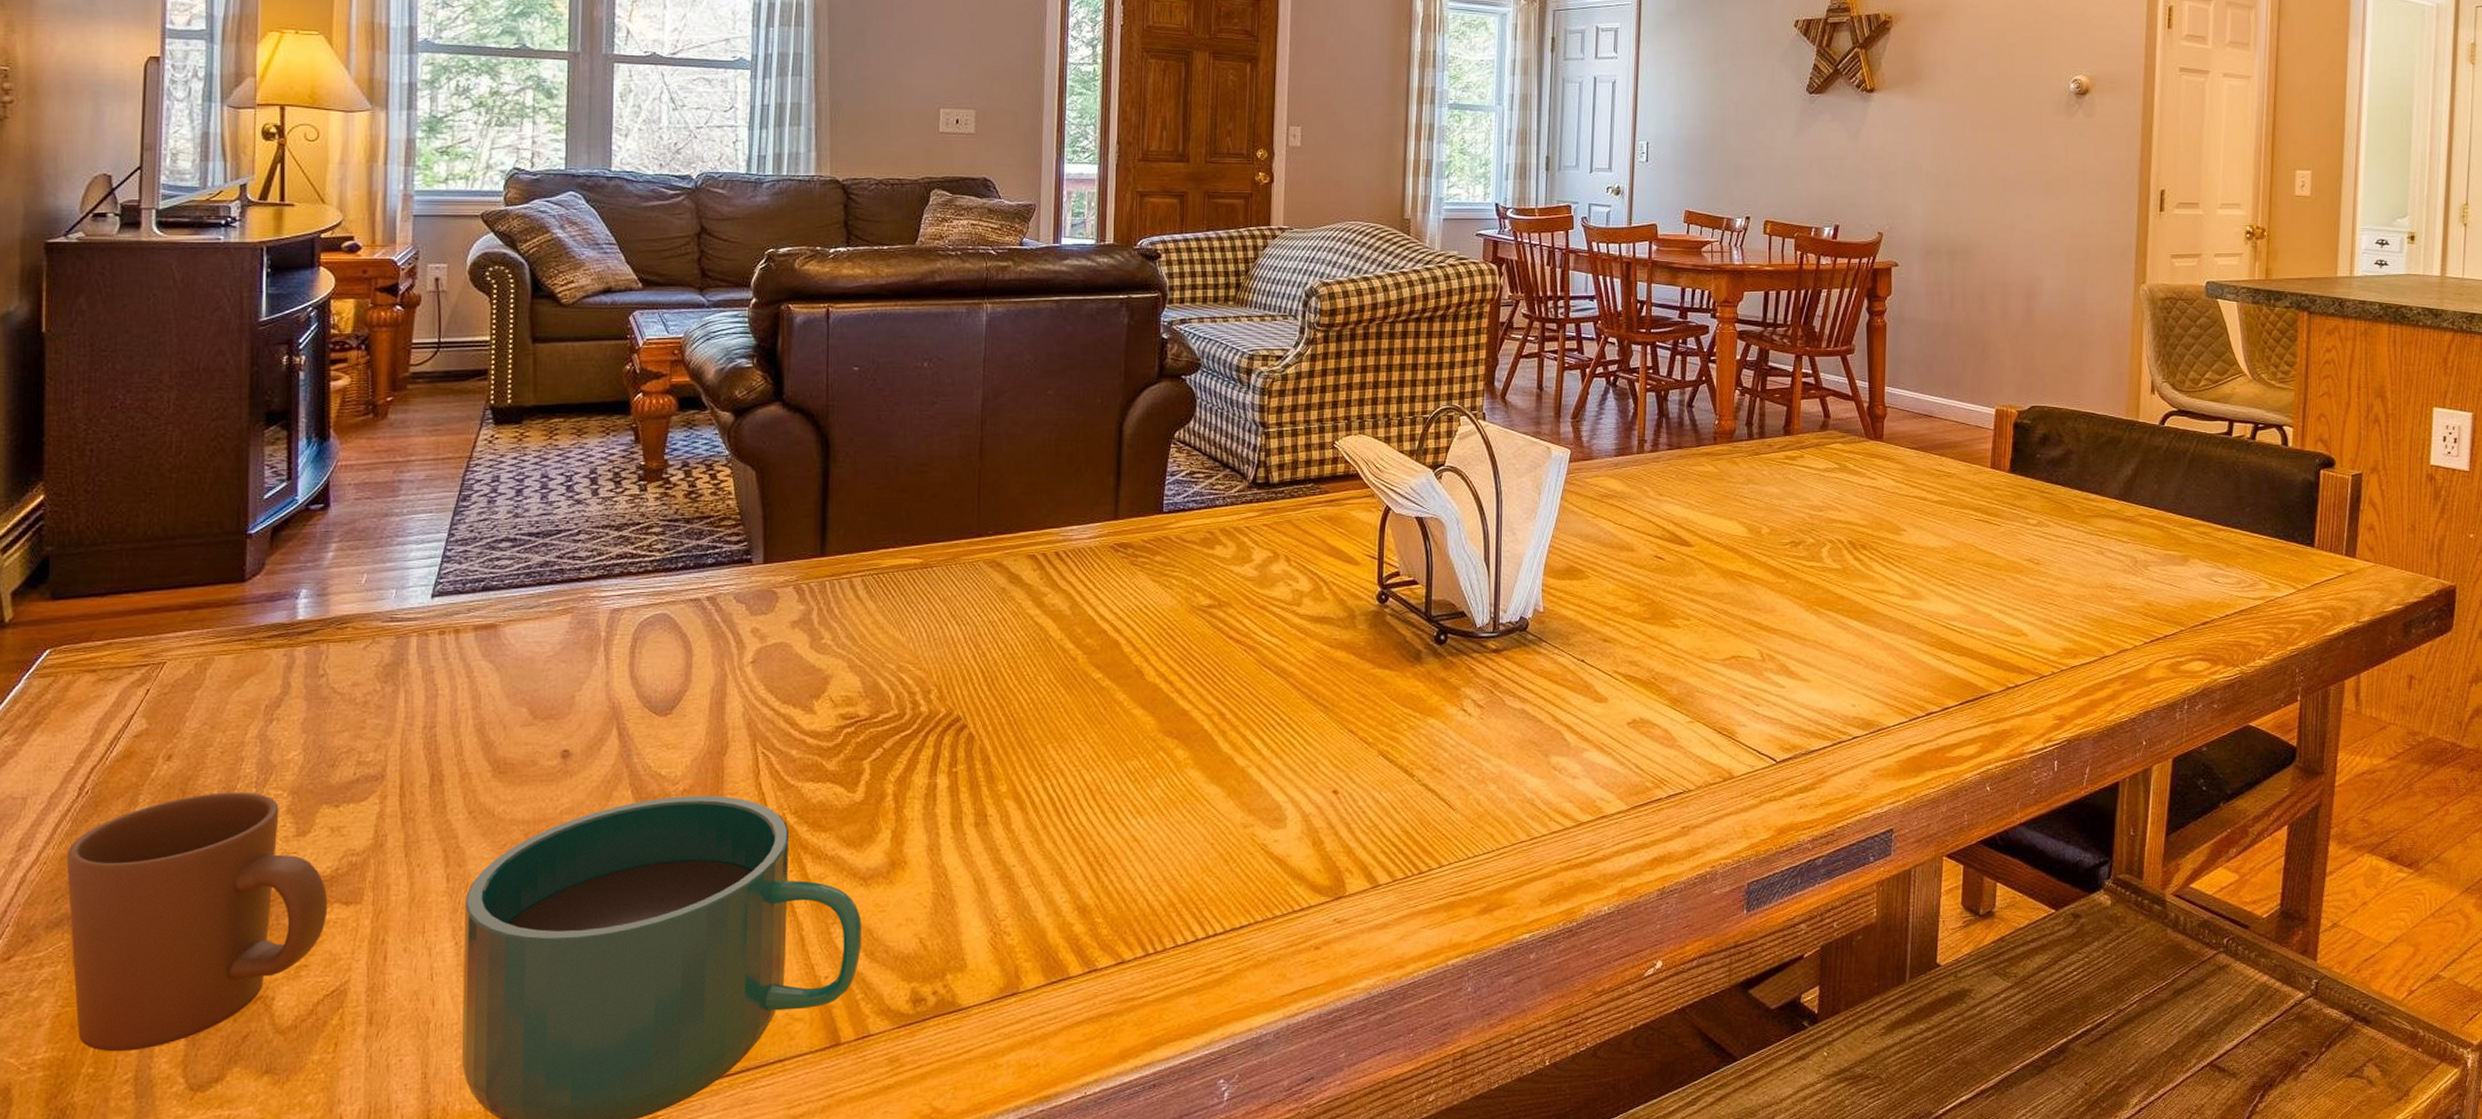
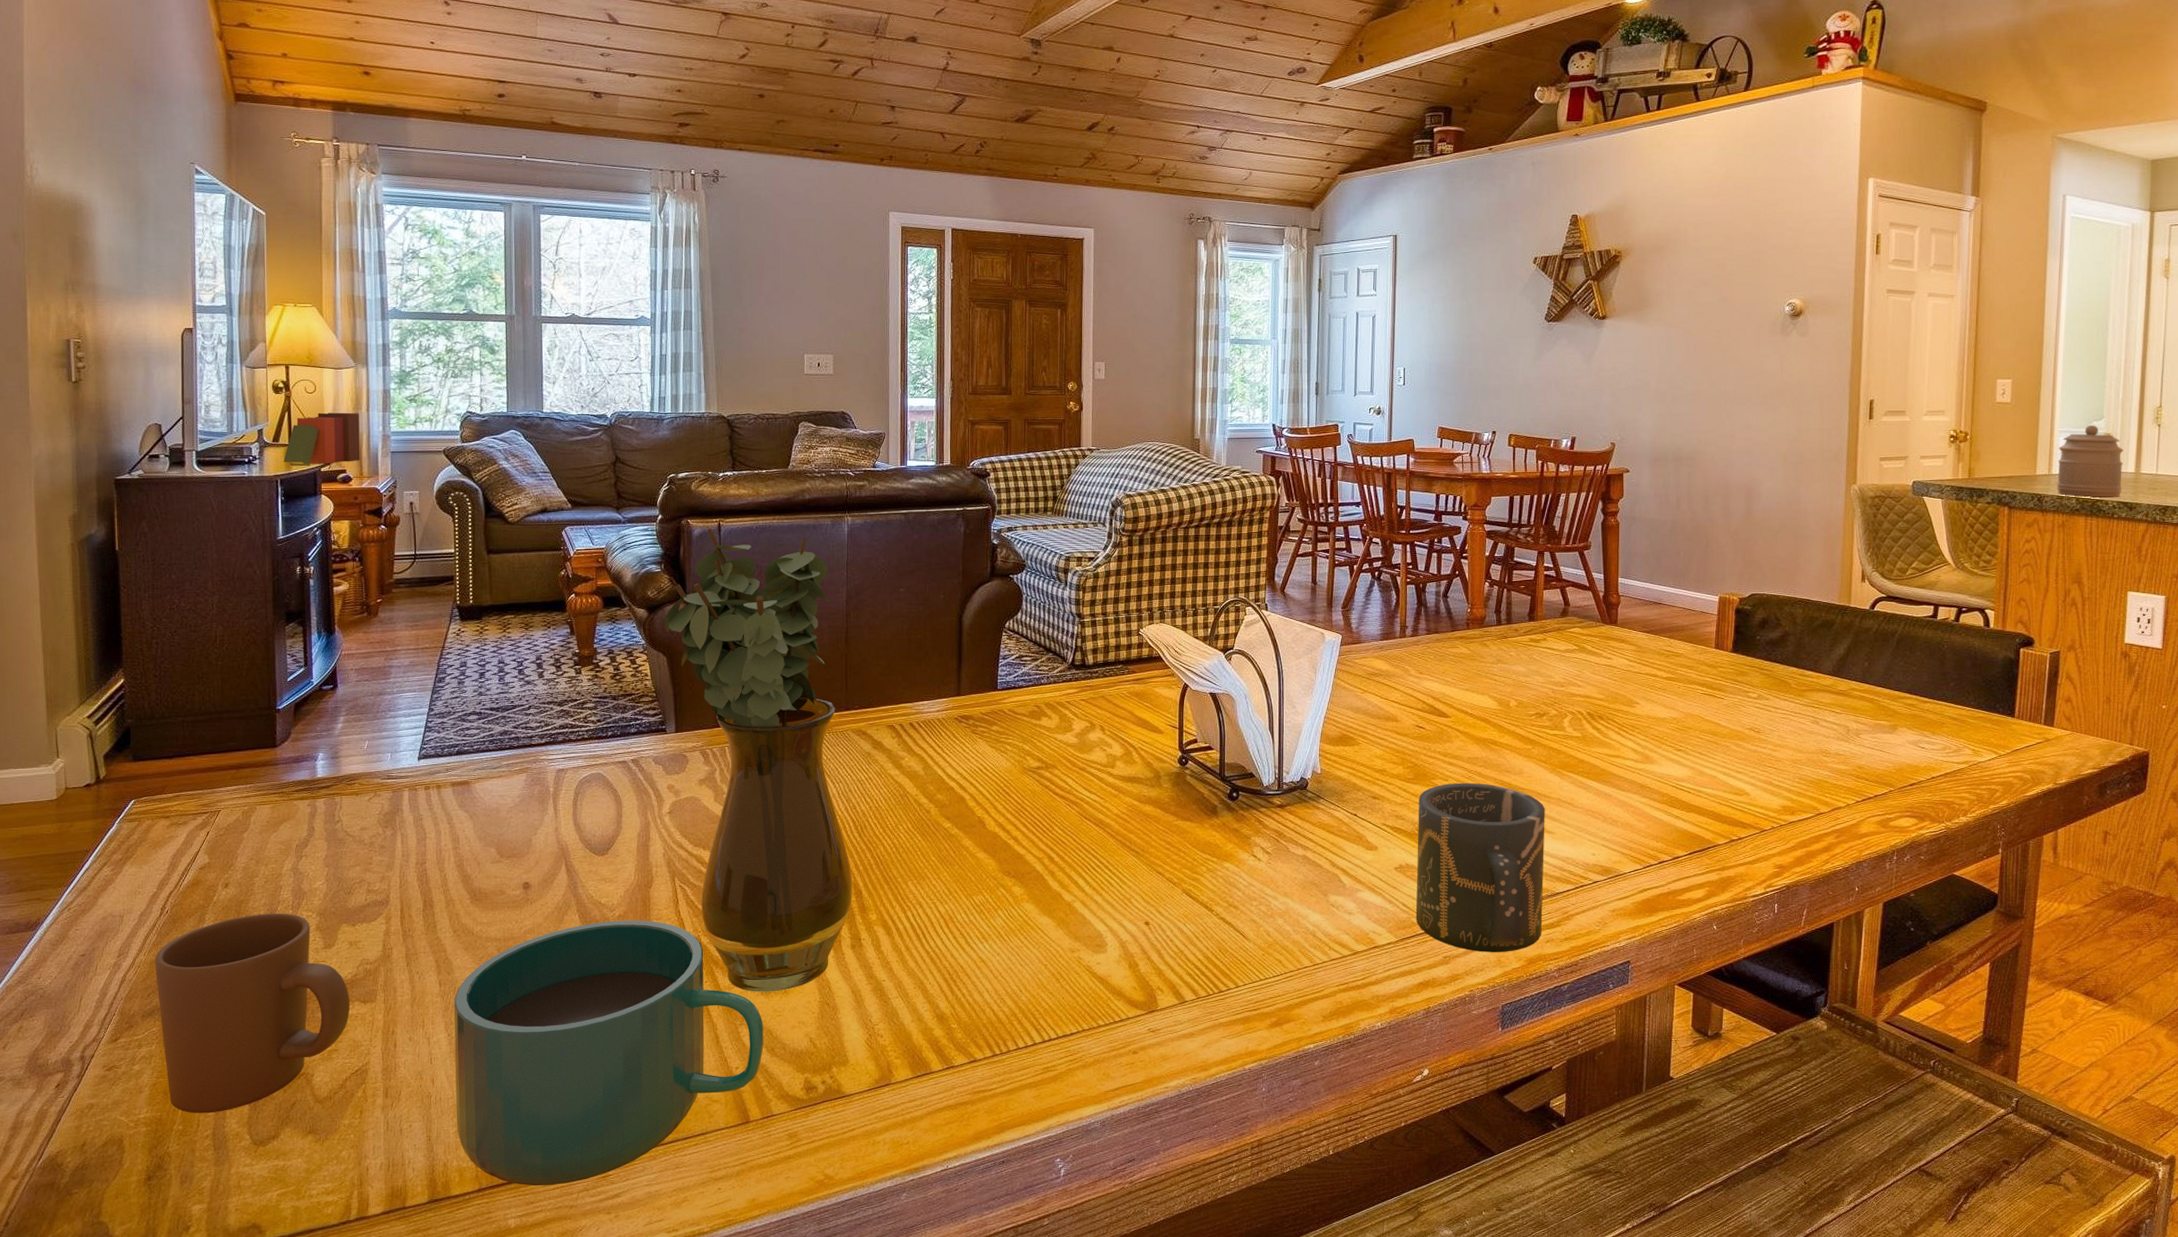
books: none [271,165,374,231] -> present [283,412,360,466]
vase: none [754,315,979,883] -> present [664,528,853,992]
cup: none [1650,622,1800,821] -> present [1415,782,1545,952]
jar: none [2359,222,2428,304] -> present [2056,425,2123,499]

